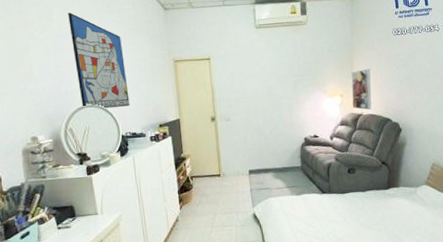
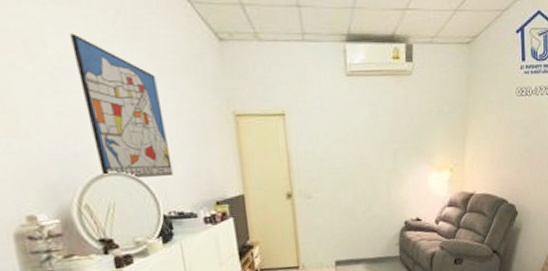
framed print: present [351,69,372,110] -> none [463,137,488,189]

